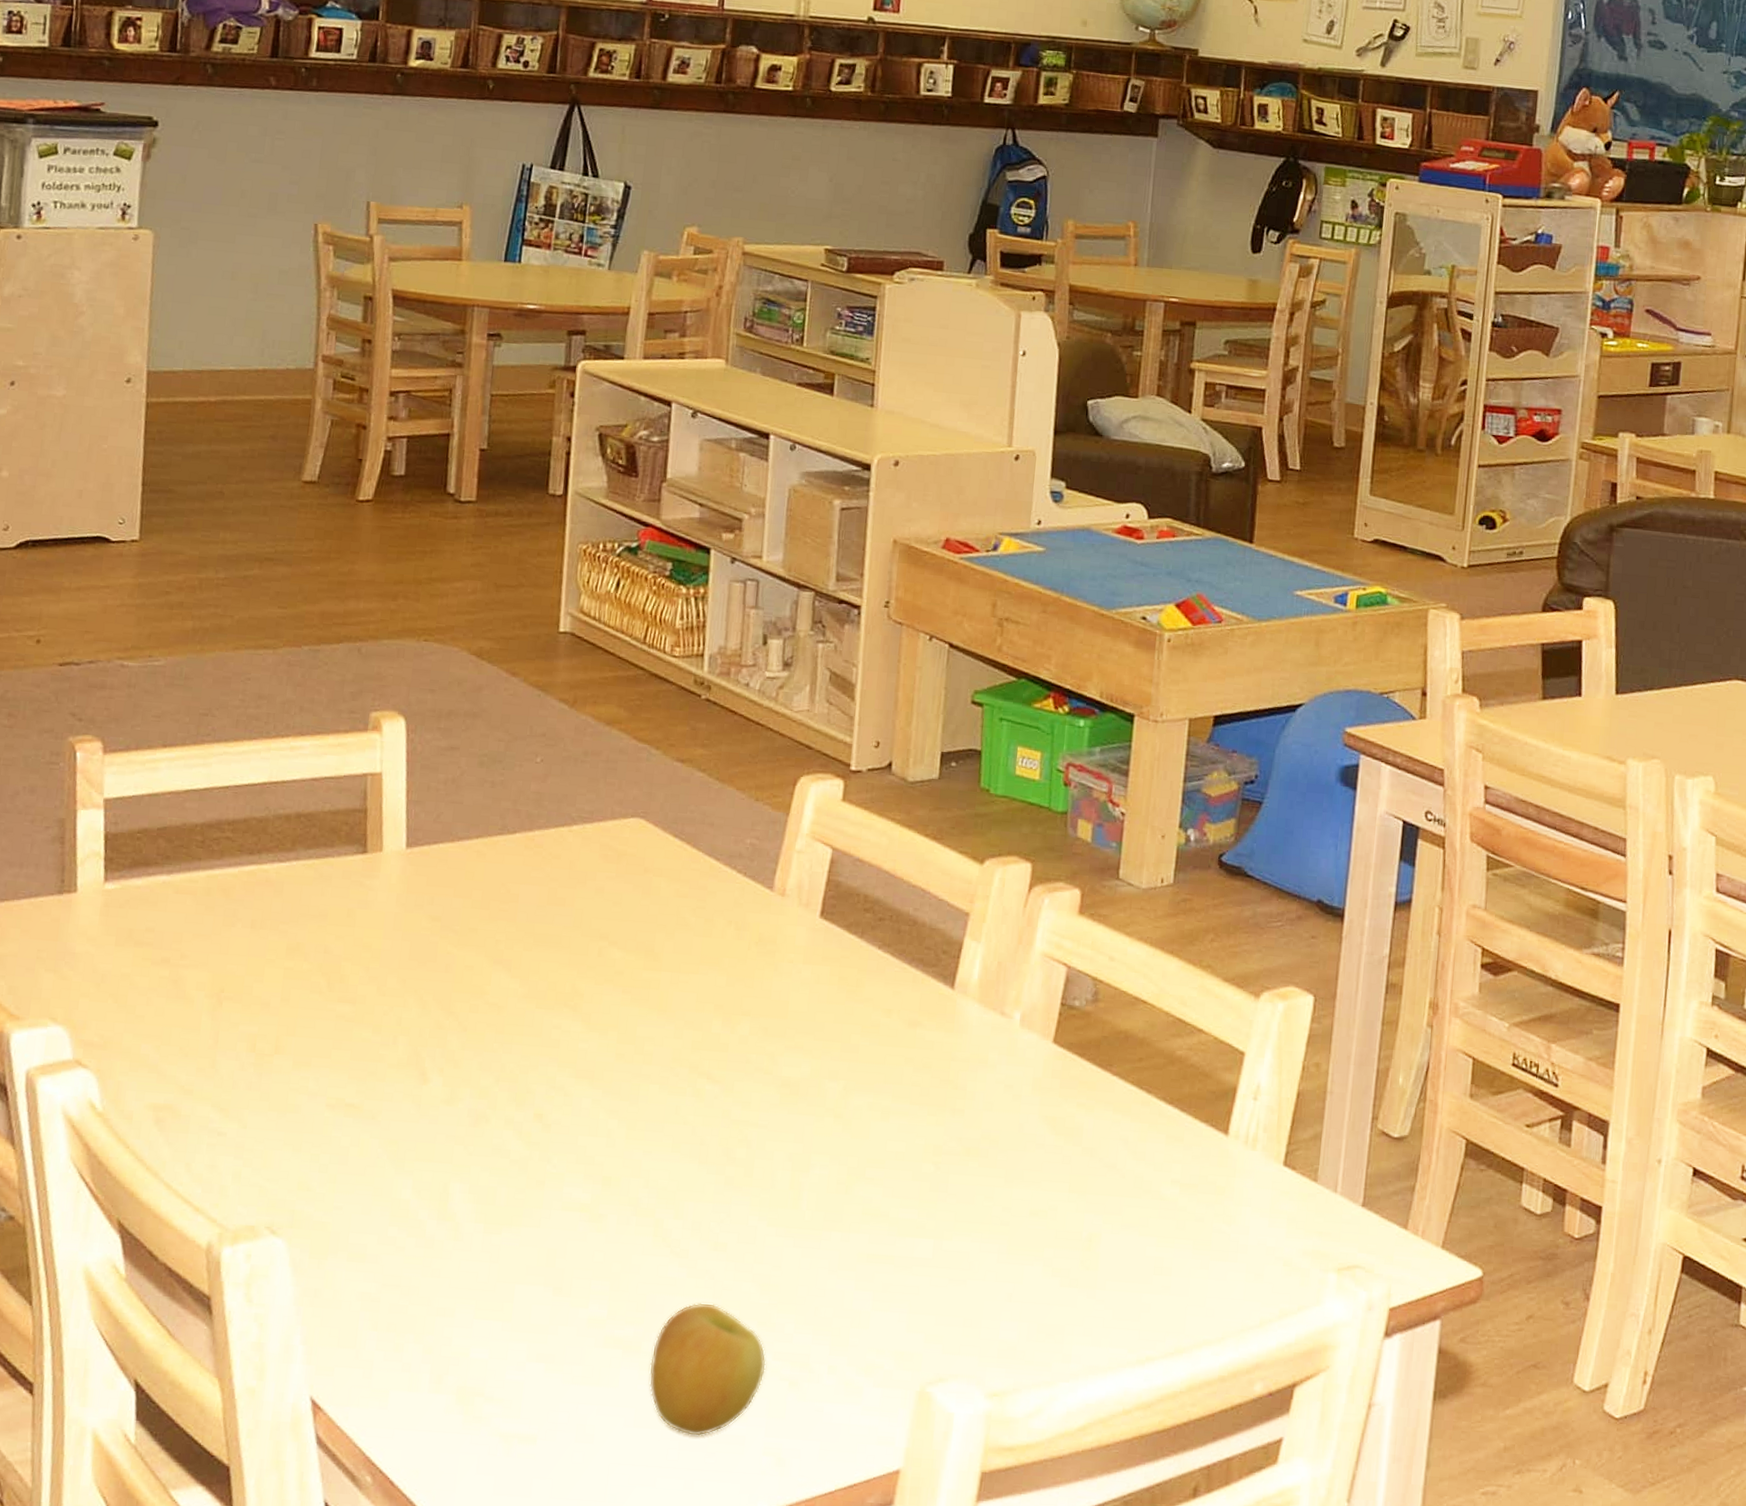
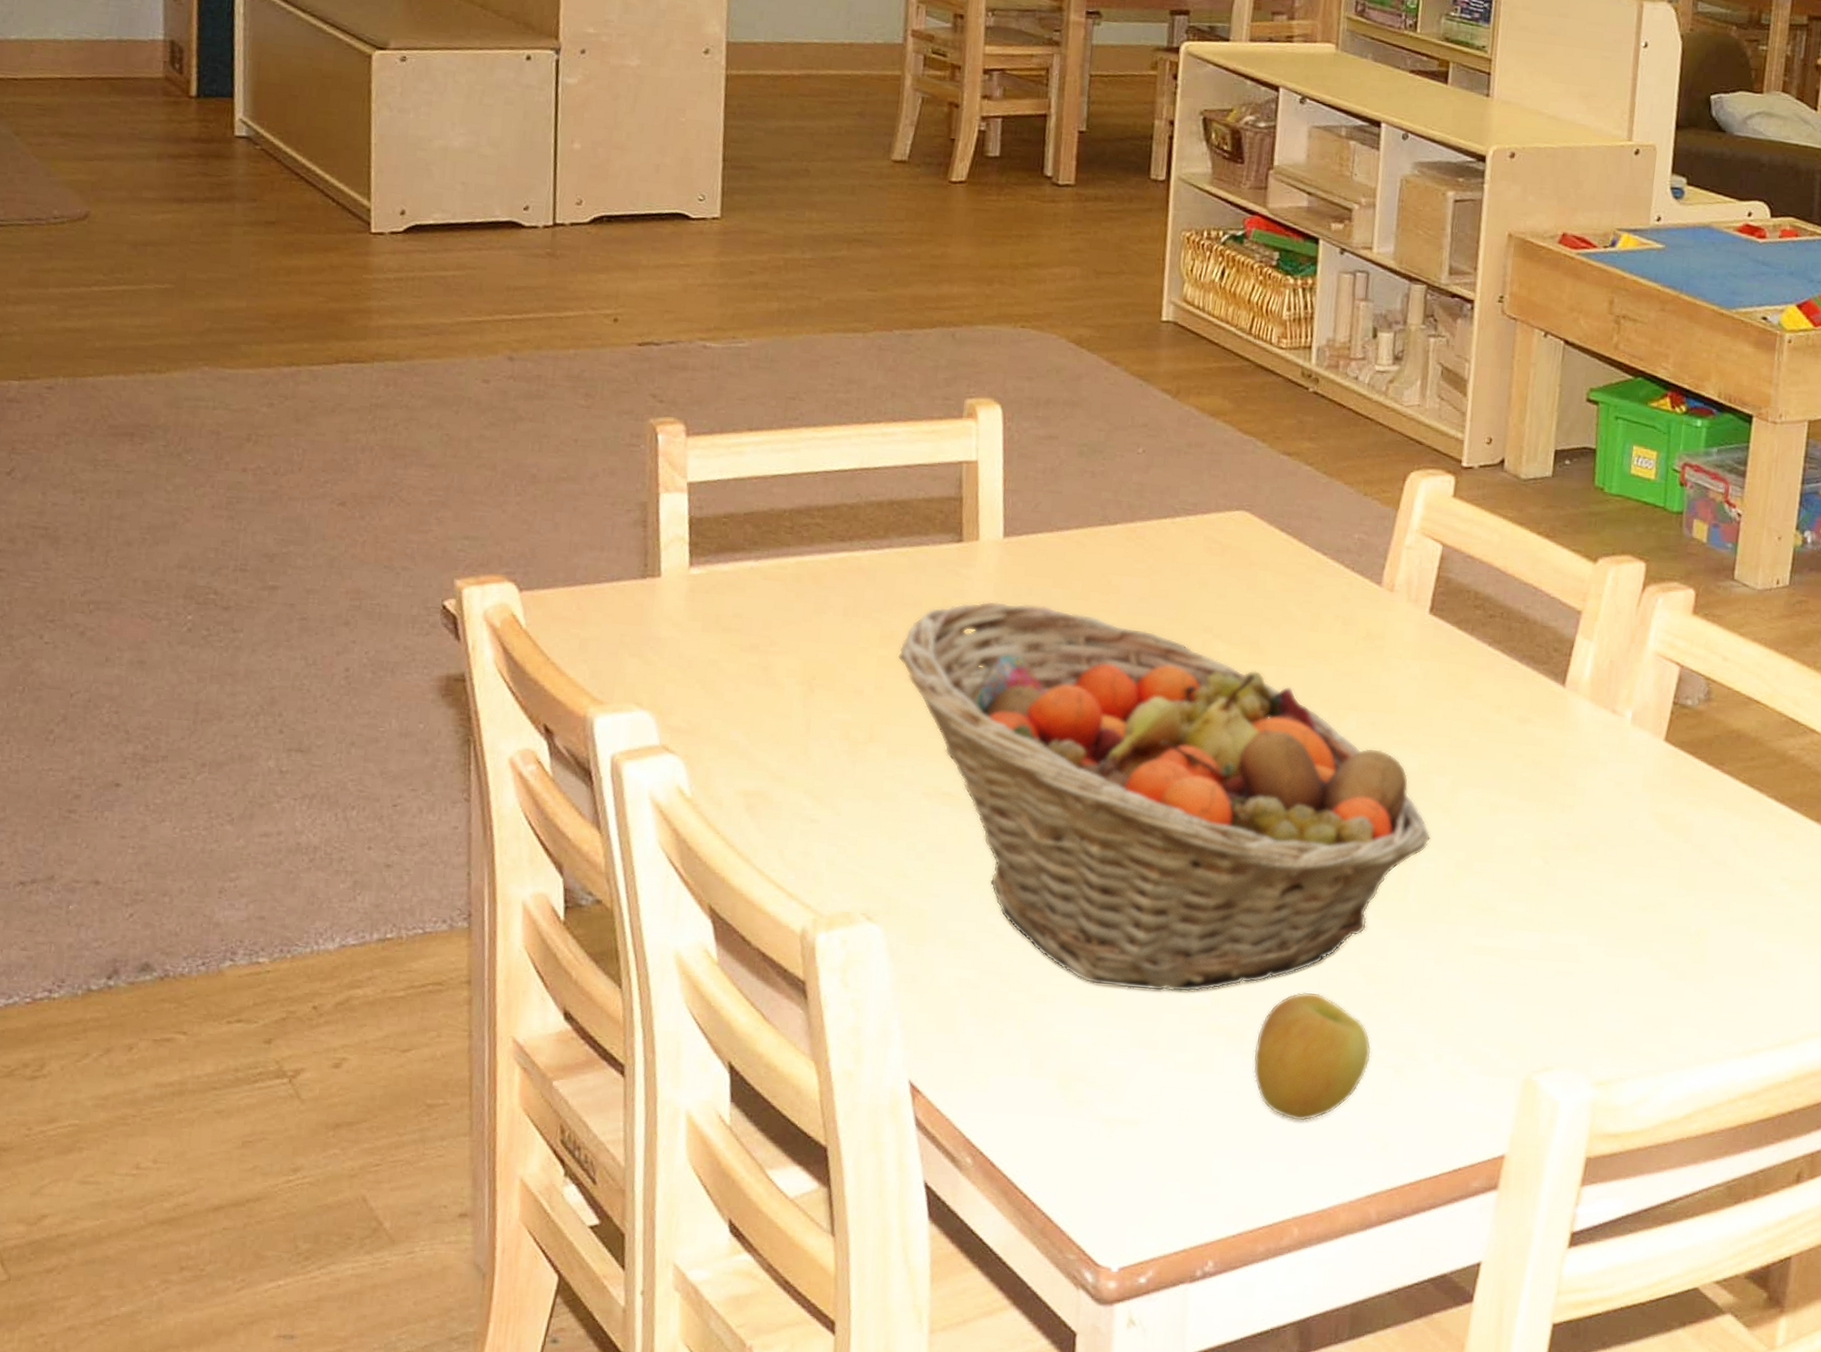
fruit basket: none [303,911,823,1305] -> present [897,601,1431,993]

